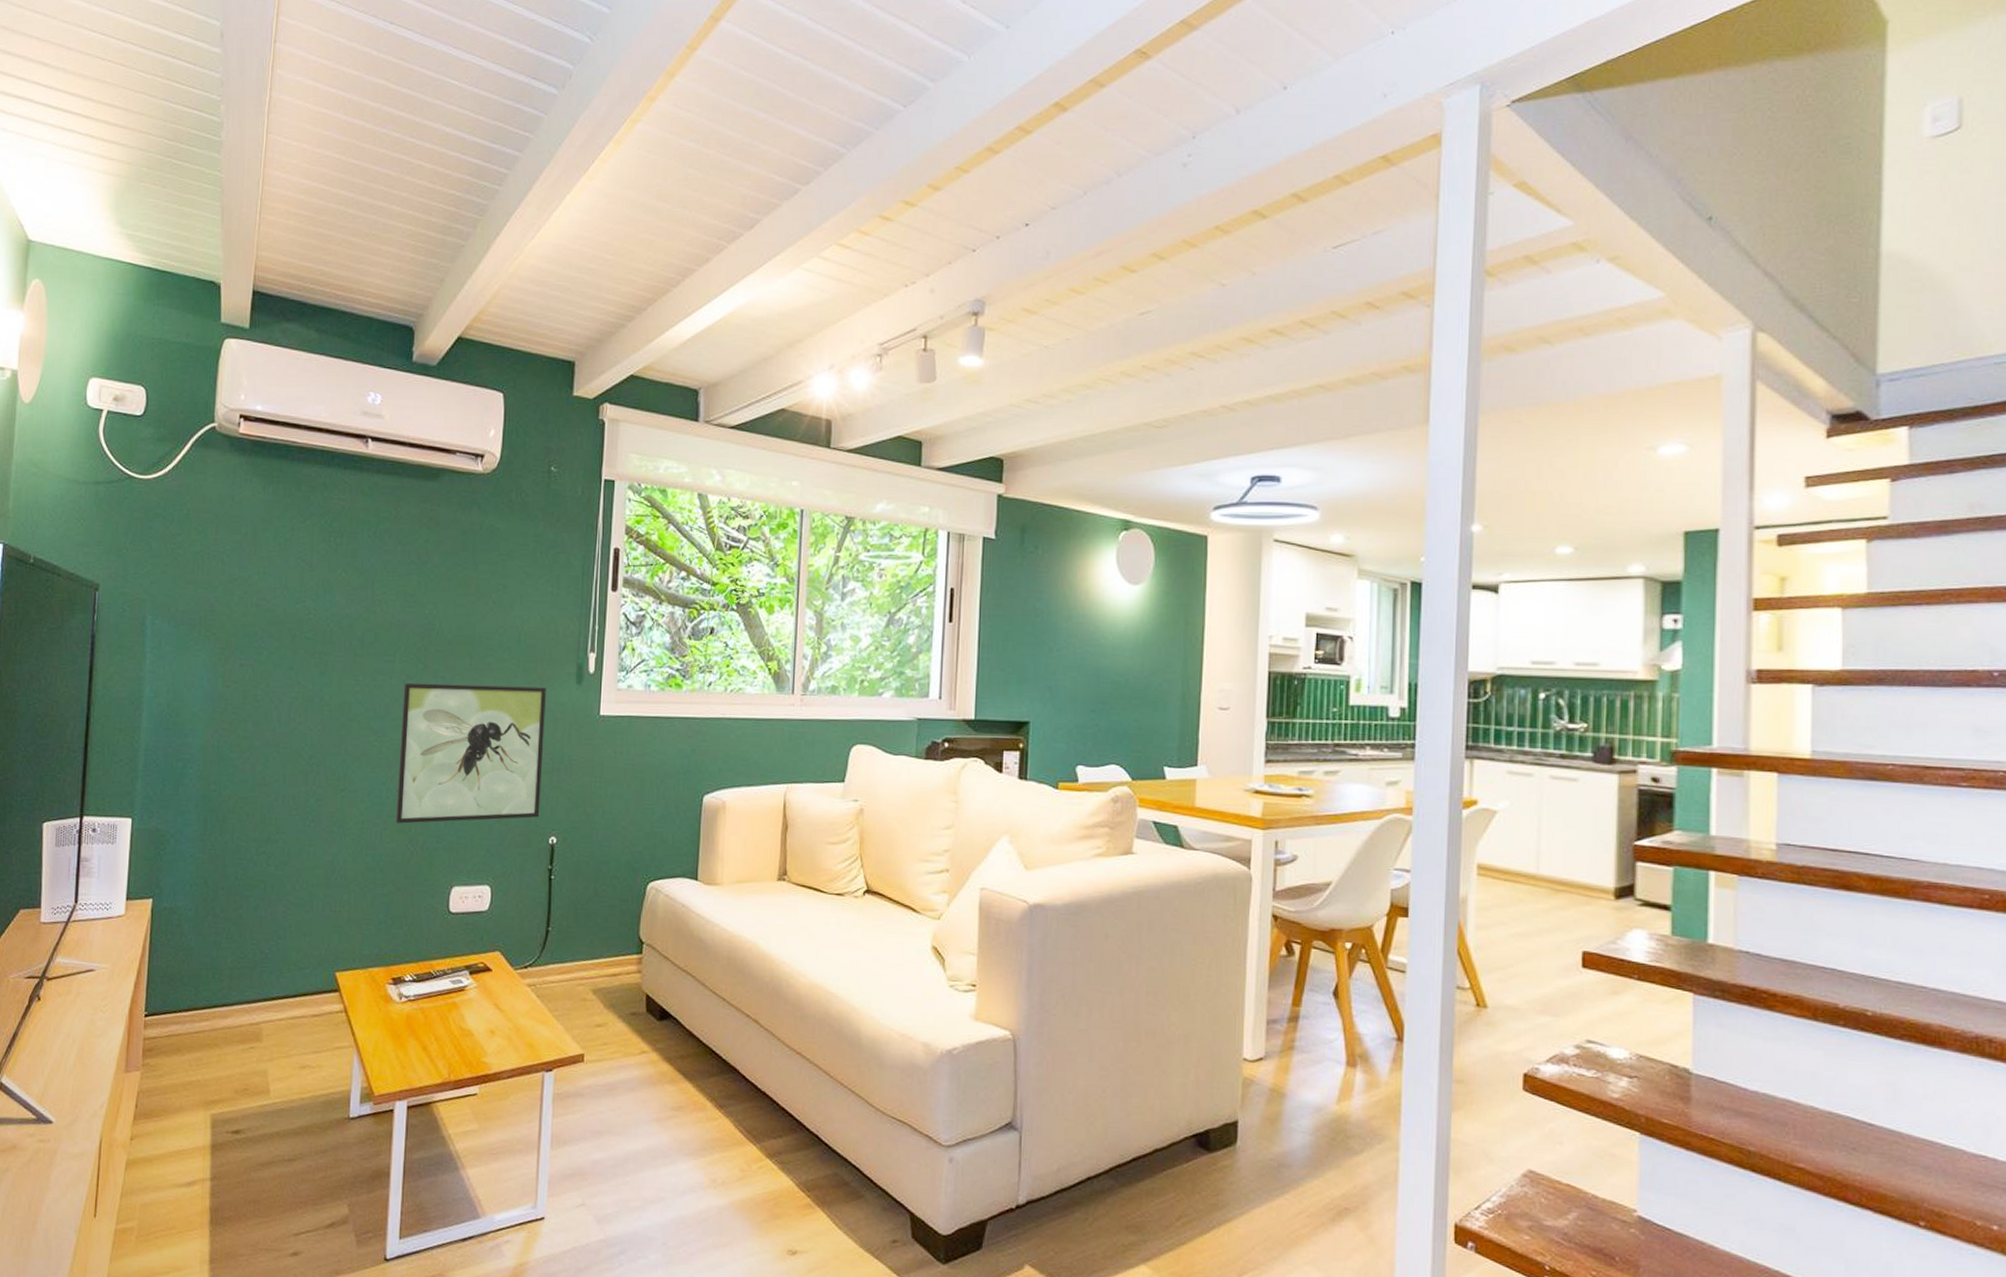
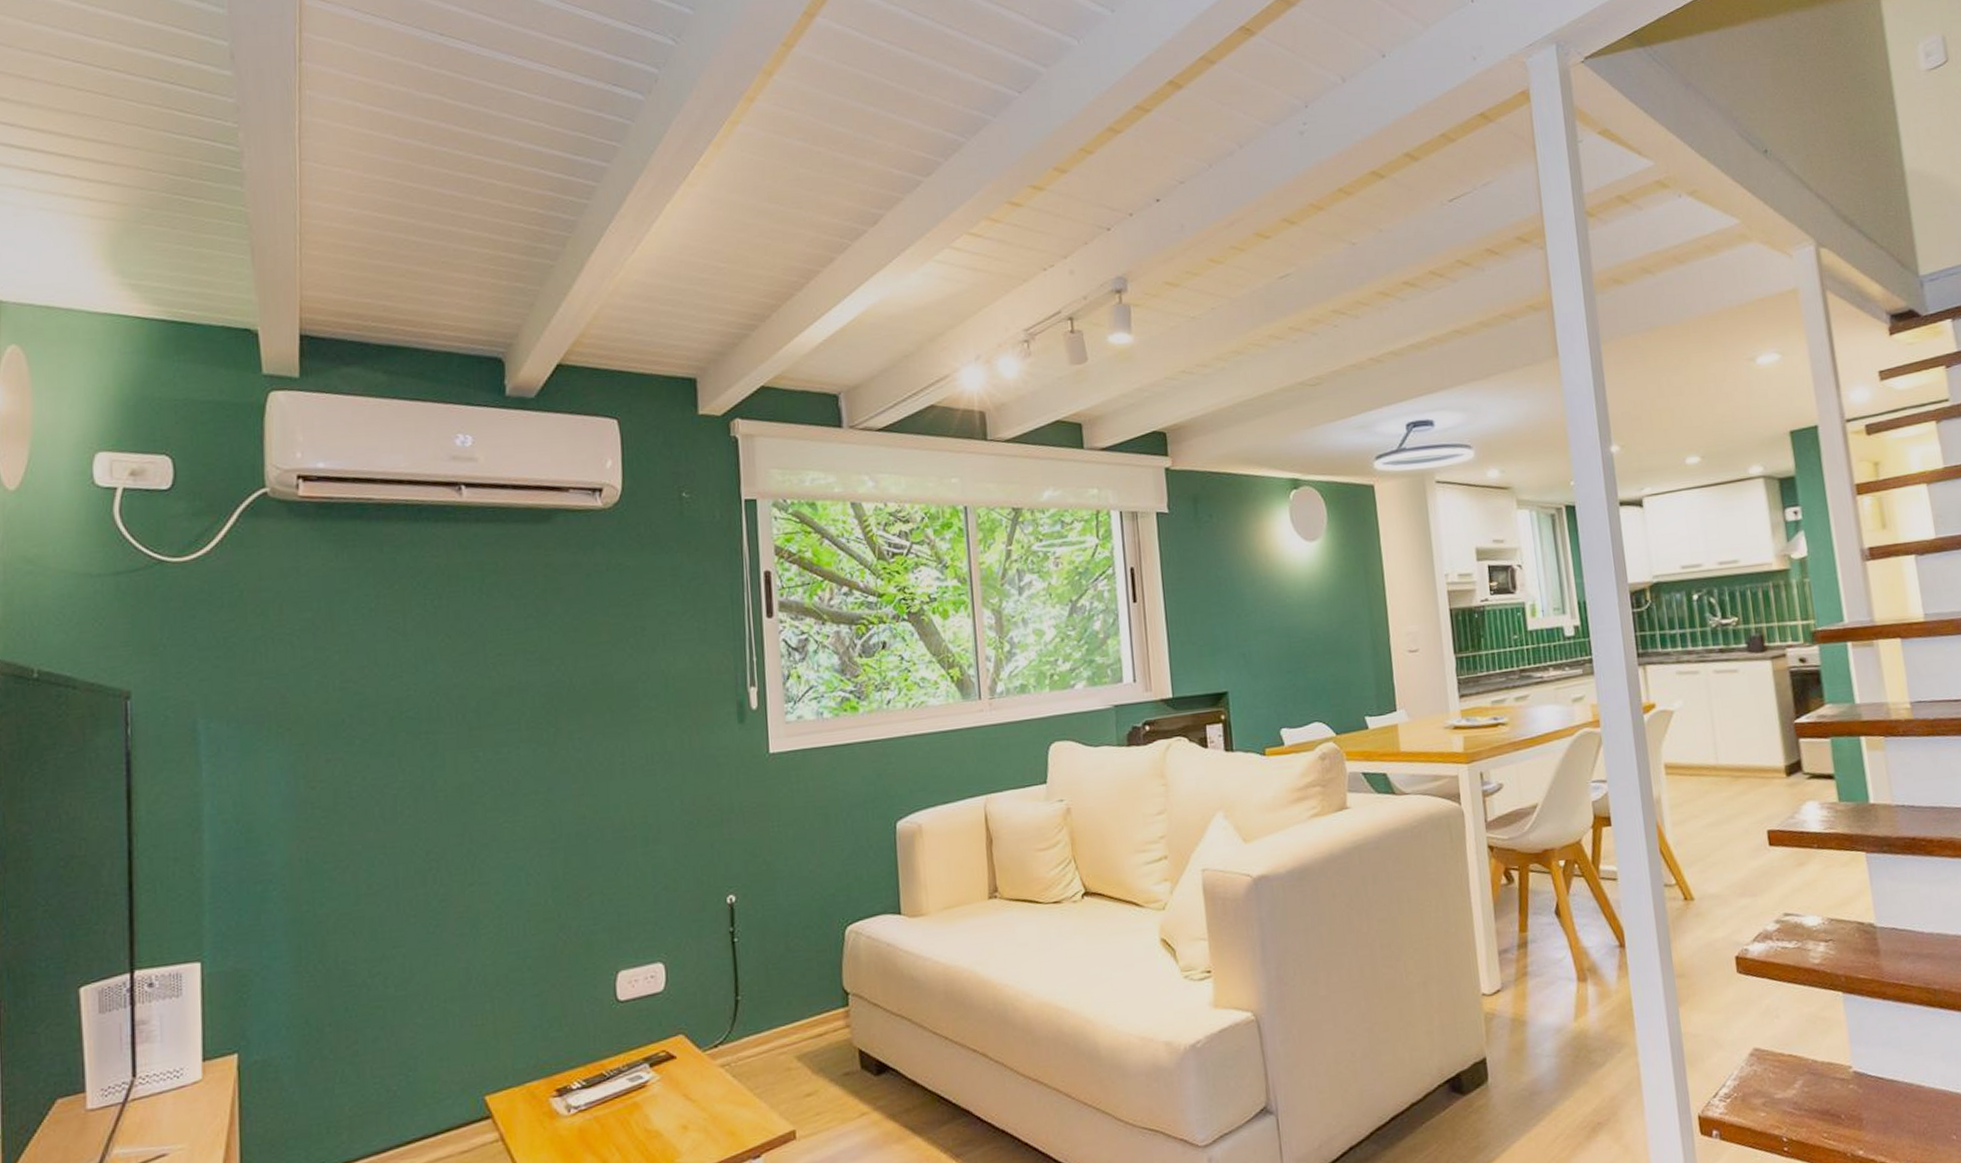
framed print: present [395,682,547,824] -> none [534,732,713,911]

